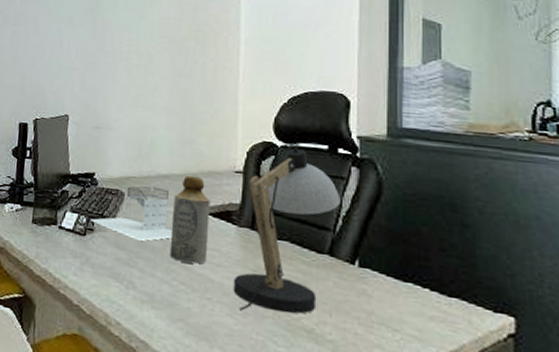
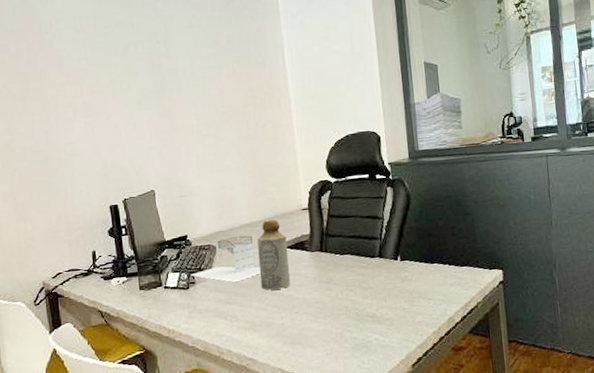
desk lamp: present [233,142,341,314] -> none [313,177,383,315]

